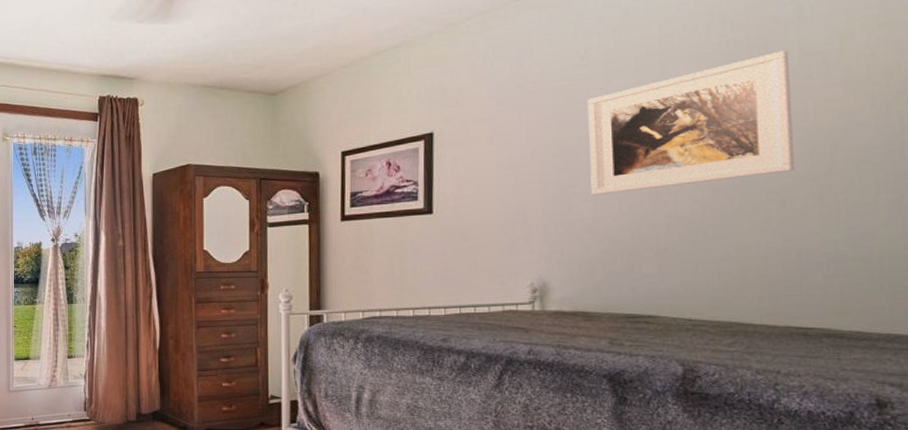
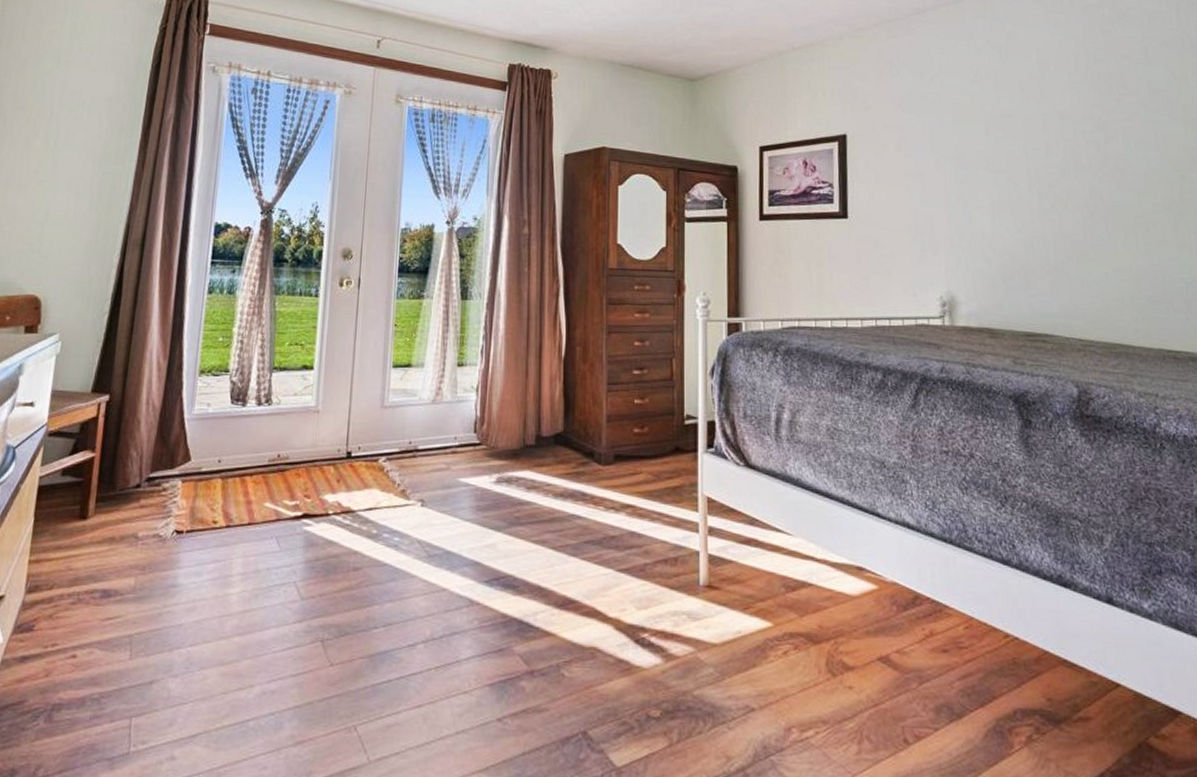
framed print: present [587,50,794,196] -> none [981,86,1153,210]

